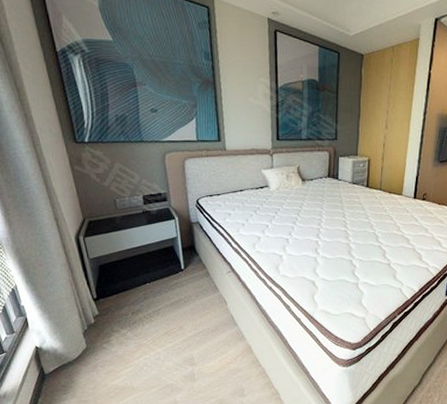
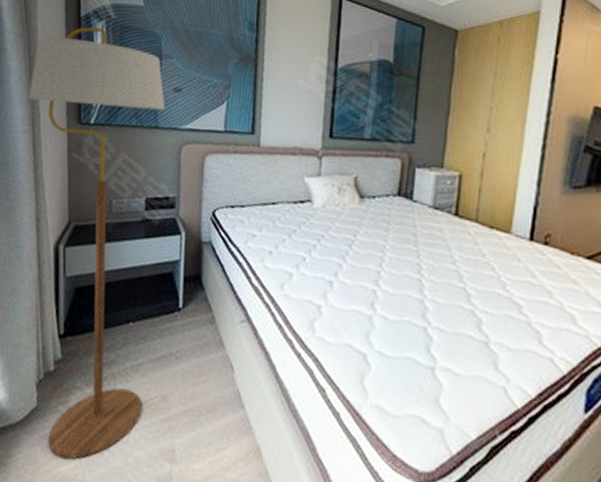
floor lamp: none [22,60,165,376] -> present [28,27,165,460]

